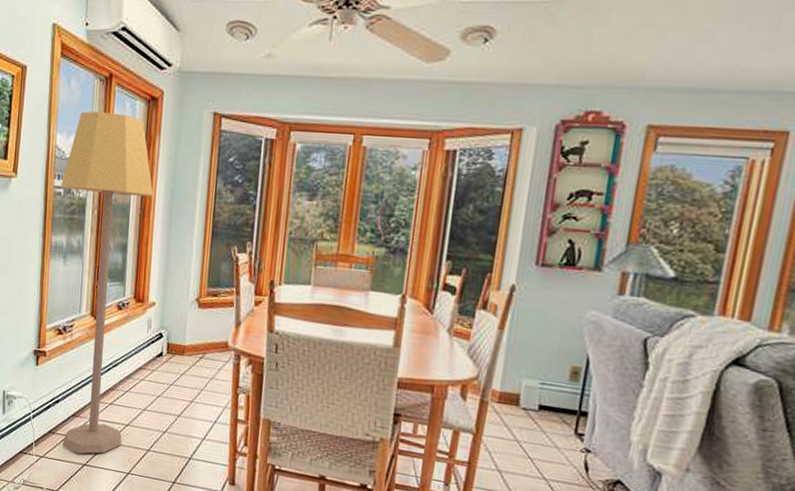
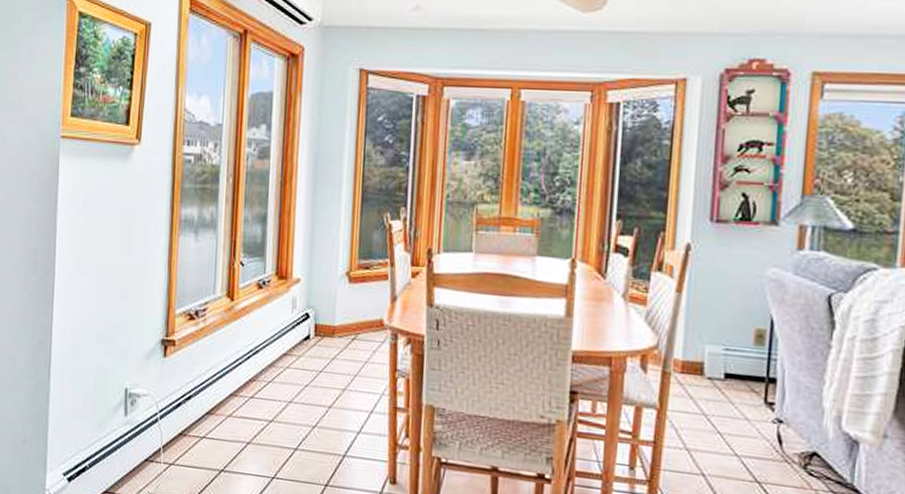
lamp: present [61,111,153,454] -> none [191,69,295,458]

